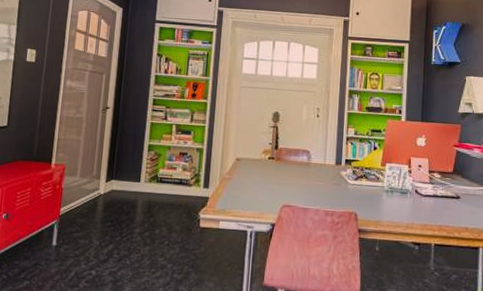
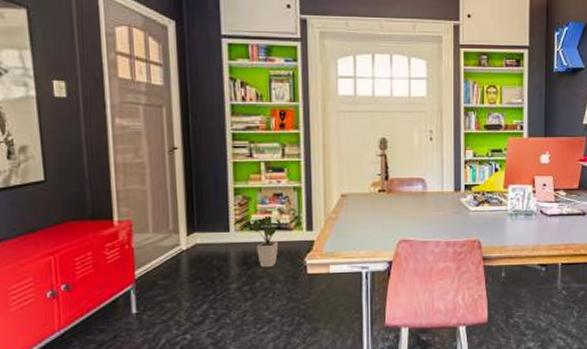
house plant: none [144,165,186,218] -> present [233,207,283,268]

